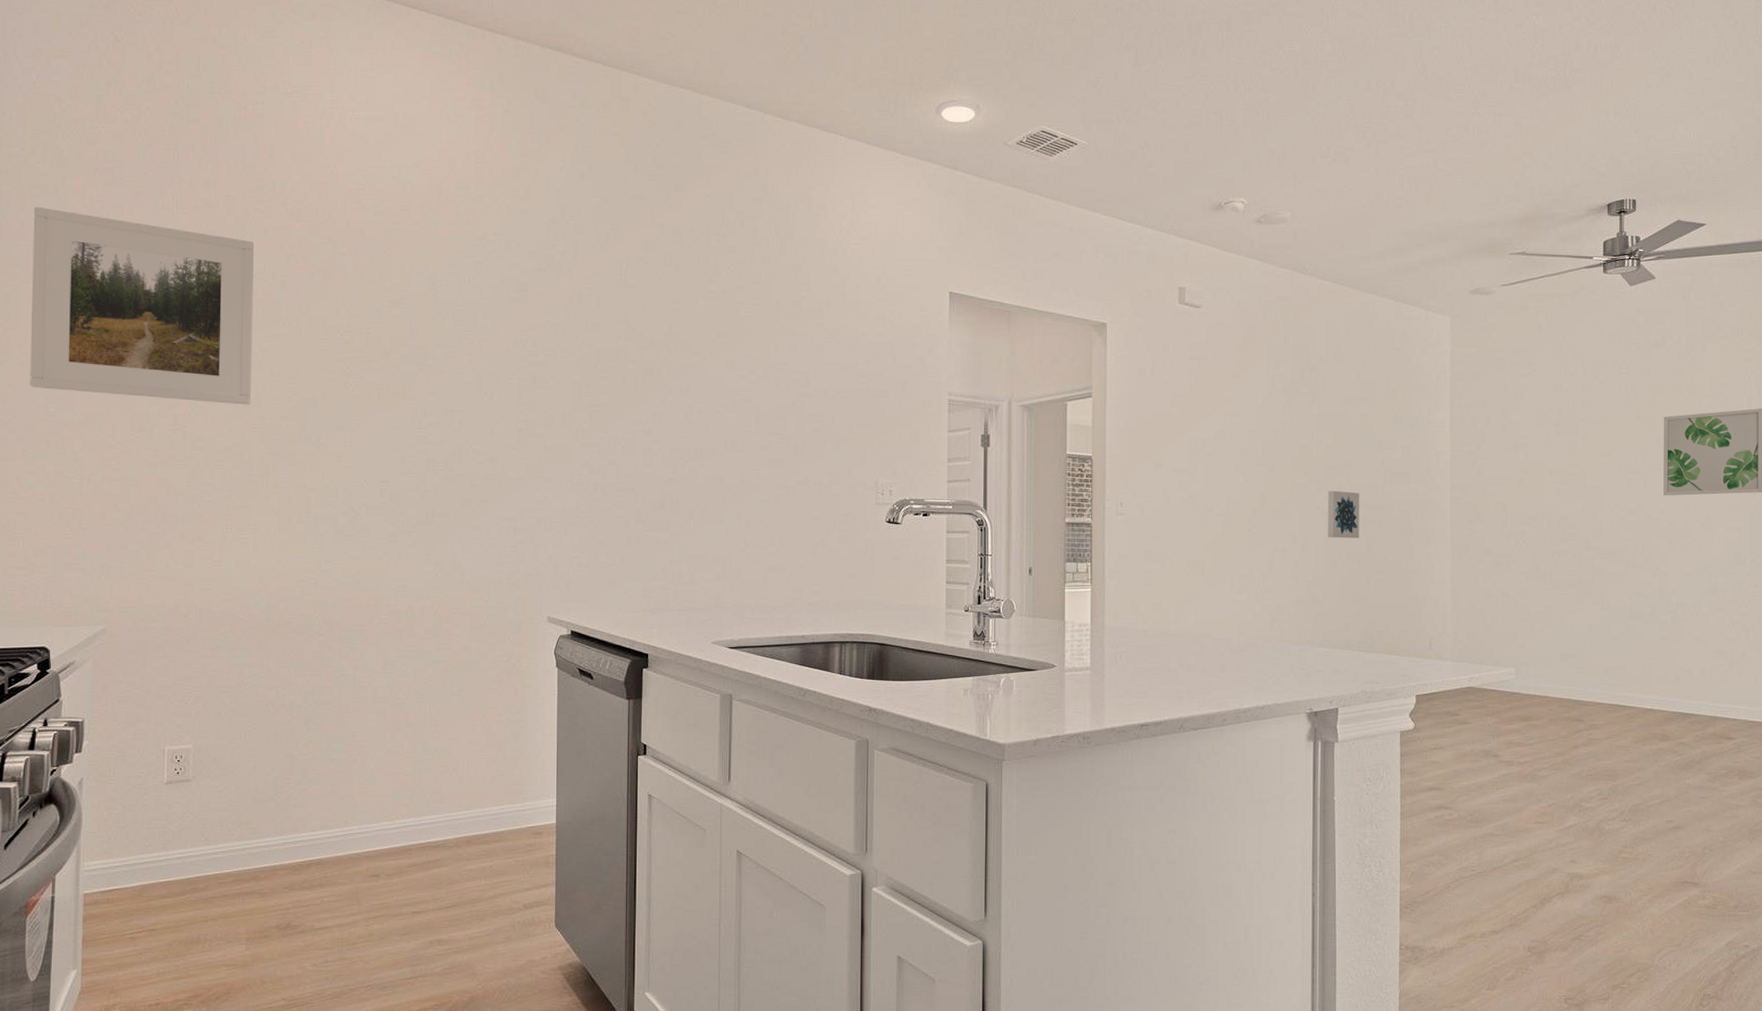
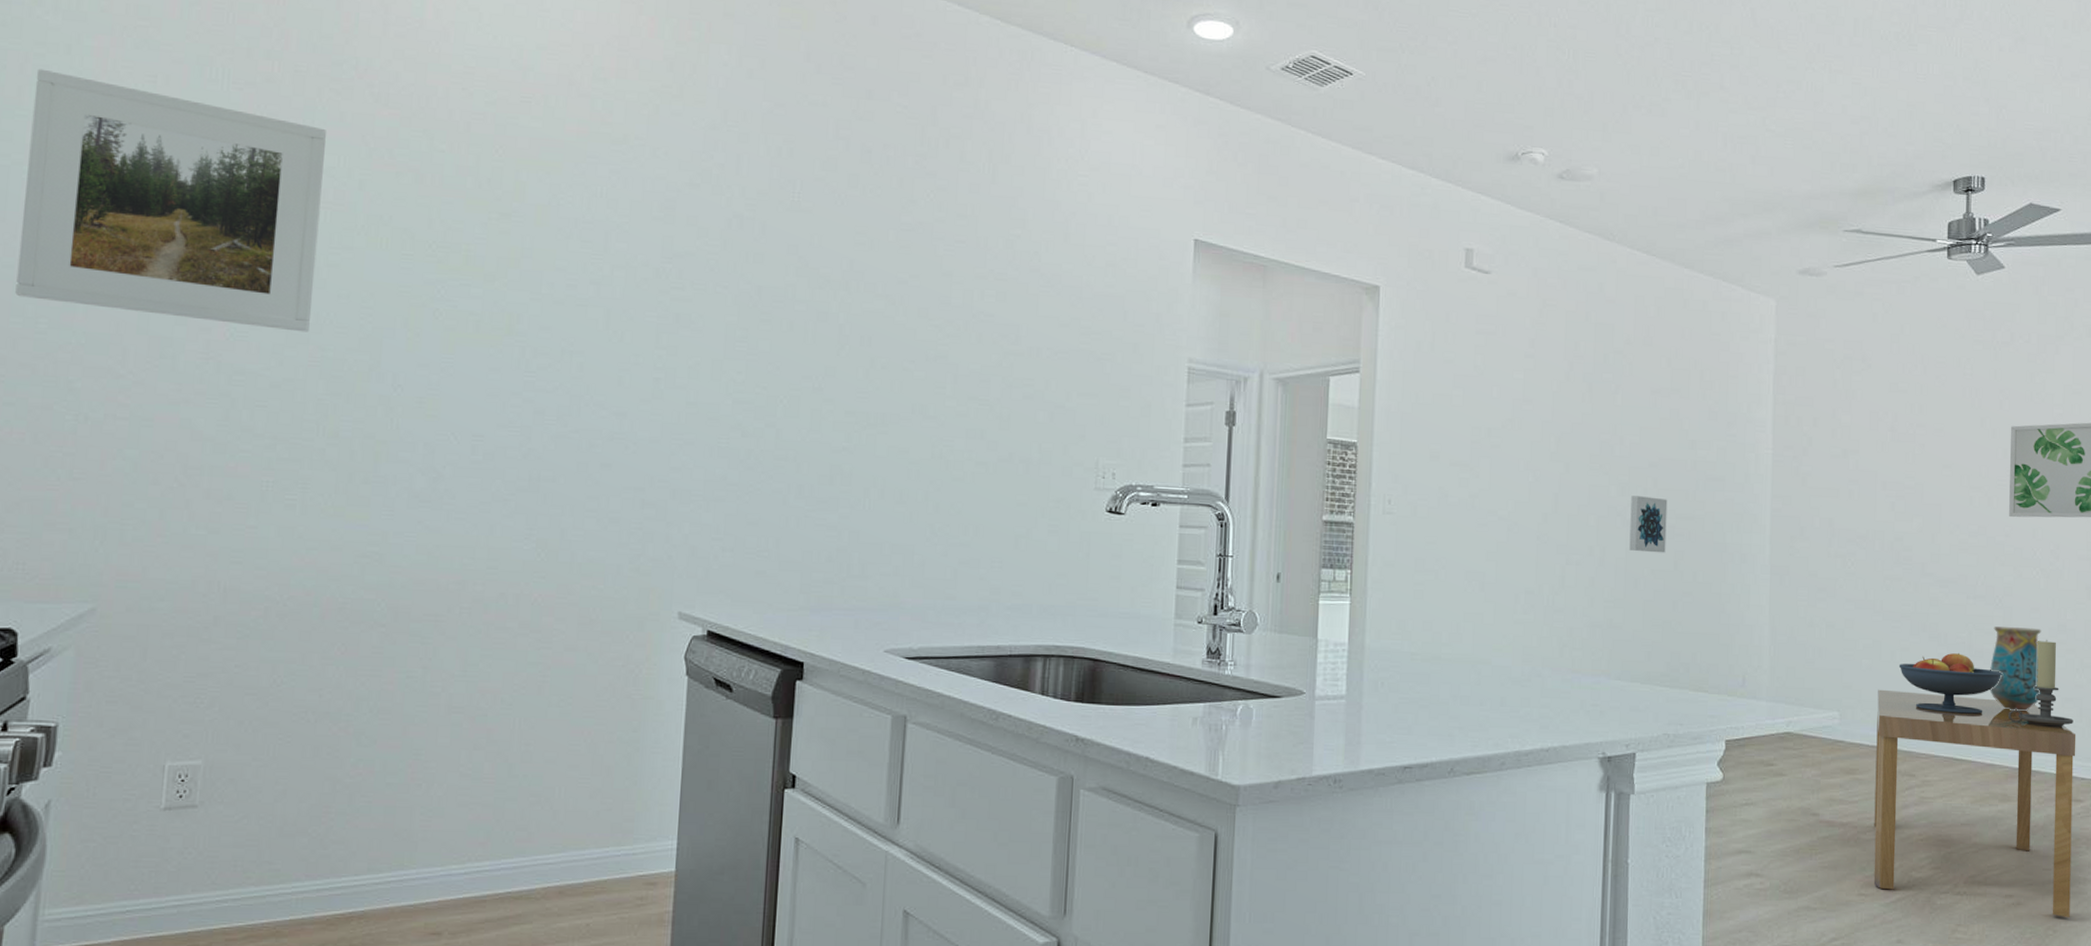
dining table: none [1548,648,1728,838] -> present [1873,689,2076,917]
fruit bowl: none [1567,614,1660,667] -> present [1898,652,2003,714]
vase: none [1649,591,1695,664] -> present [1990,627,2041,712]
candle holder: none [1666,601,1725,677] -> present [2008,640,2073,728]

